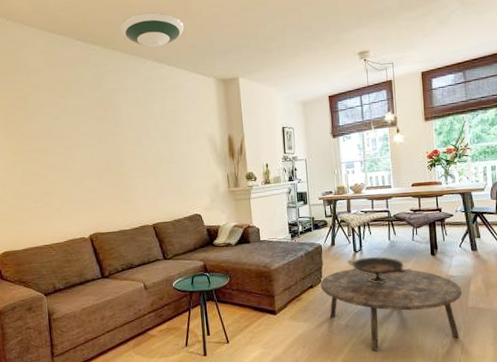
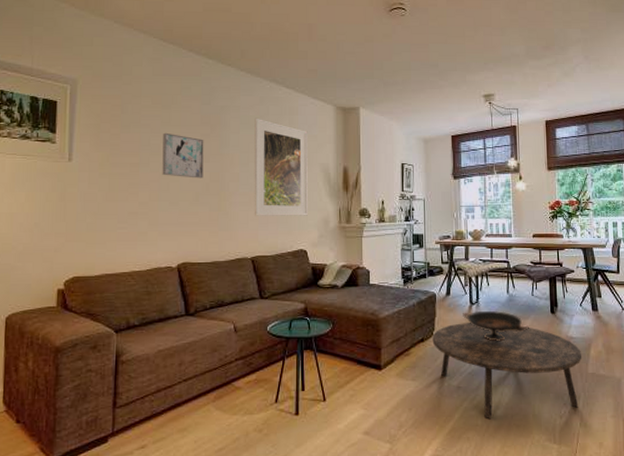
wall art: none [63,118,103,158] -> present [162,132,204,179]
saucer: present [119,12,185,47] -> none [237,31,307,67]
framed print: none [143,97,199,188] -> present [254,118,308,216]

